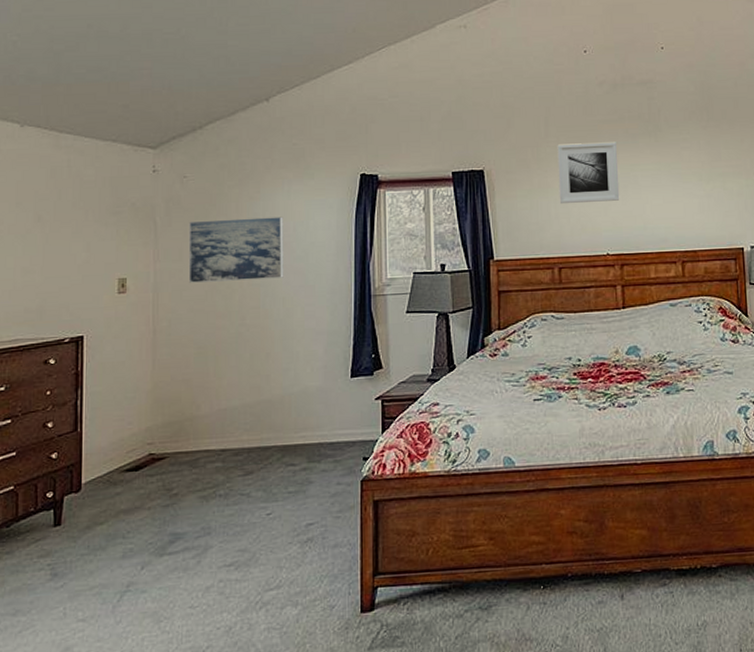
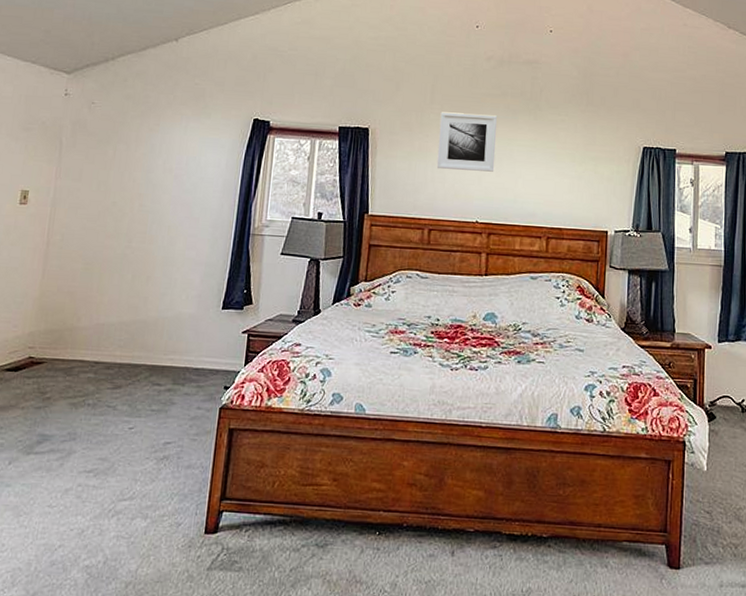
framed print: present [188,216,284,283] -> none [84,144,178,208]

